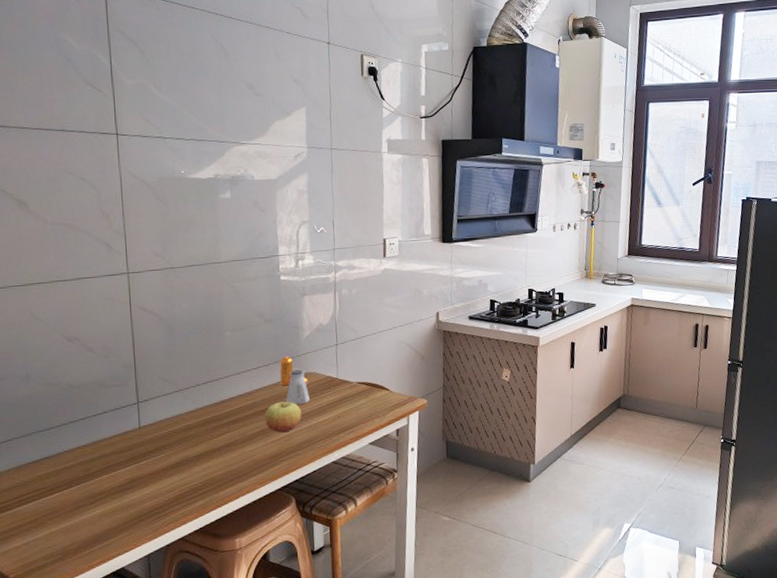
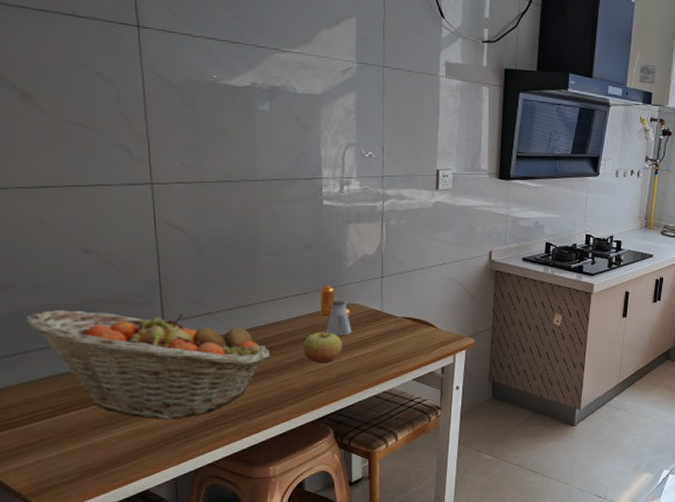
fruit basket: none [17,392,236,497] -> present [26,310,271,420]

